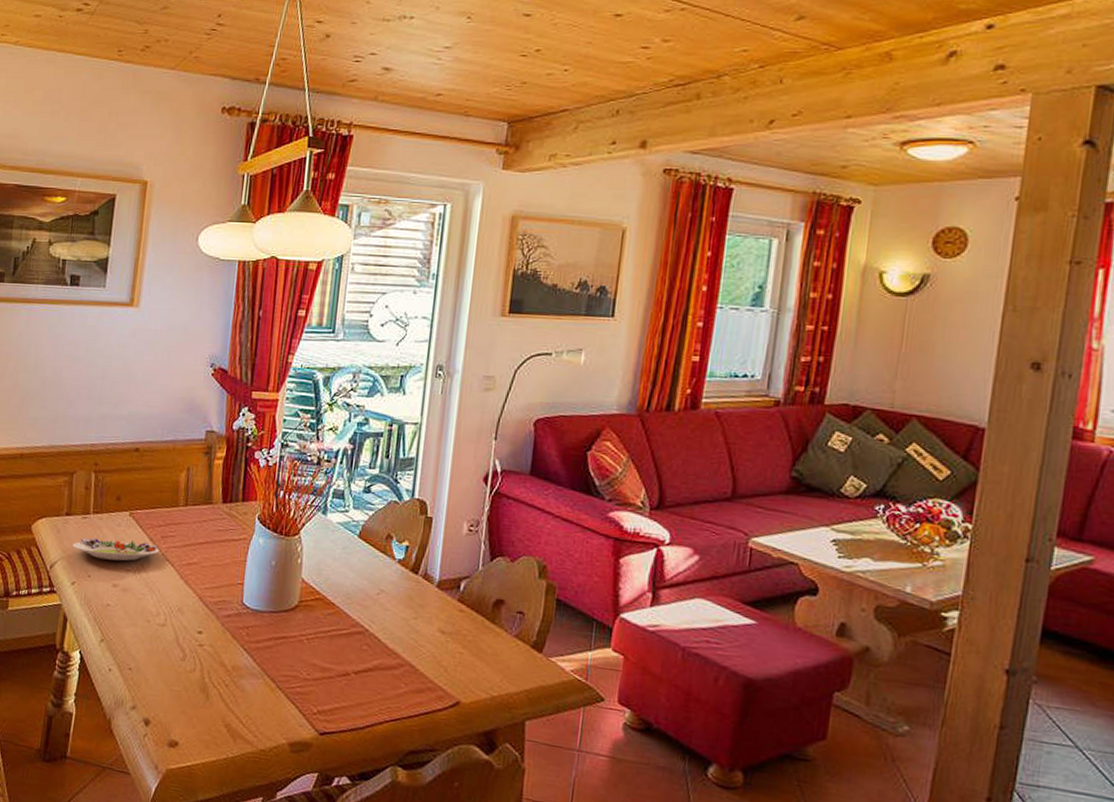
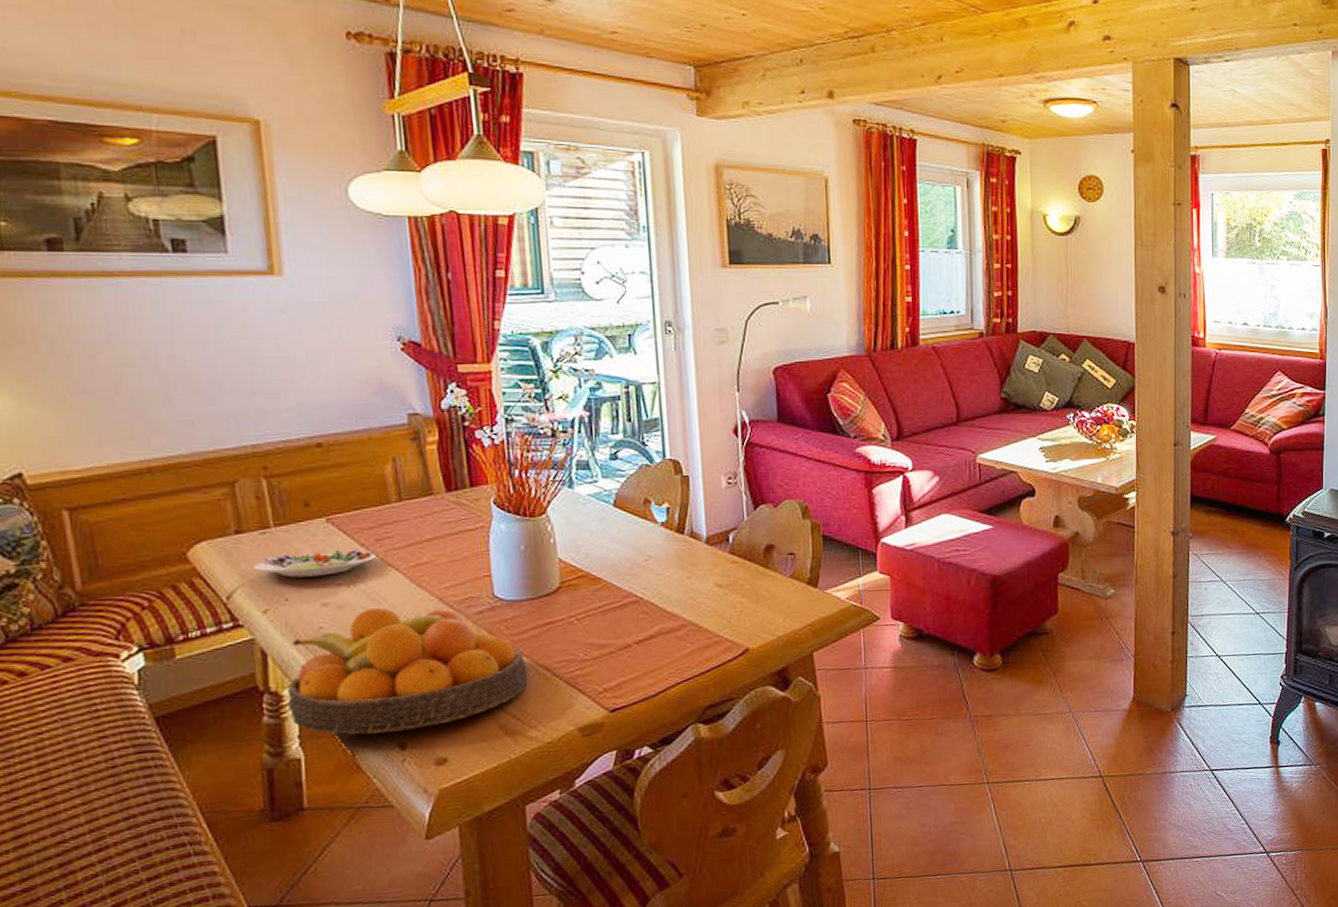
fruit bowl: none [72,595,257,710] -> present [287,608,528,735]

